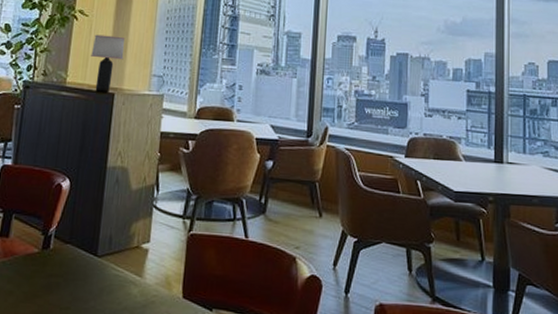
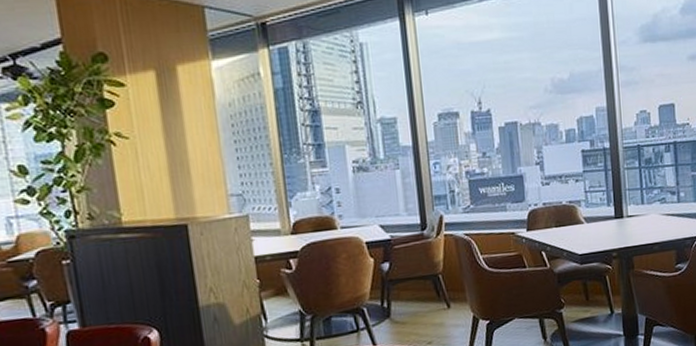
table lamp: present [91,34,125,94] -> none [144,156,189,228]

